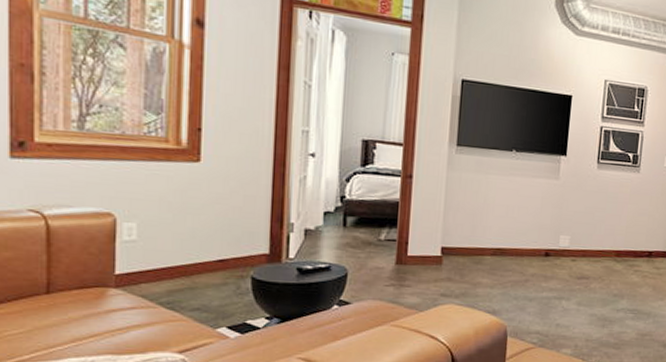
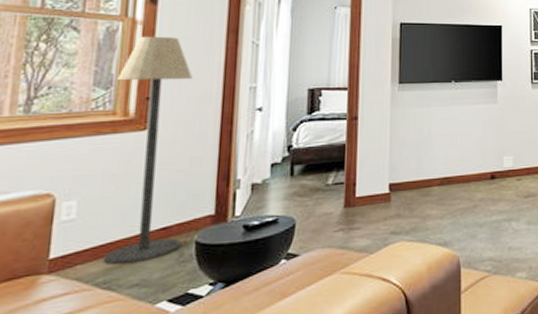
floor lamp: none [165,62,243,289] -> present [103,36,192,266]

